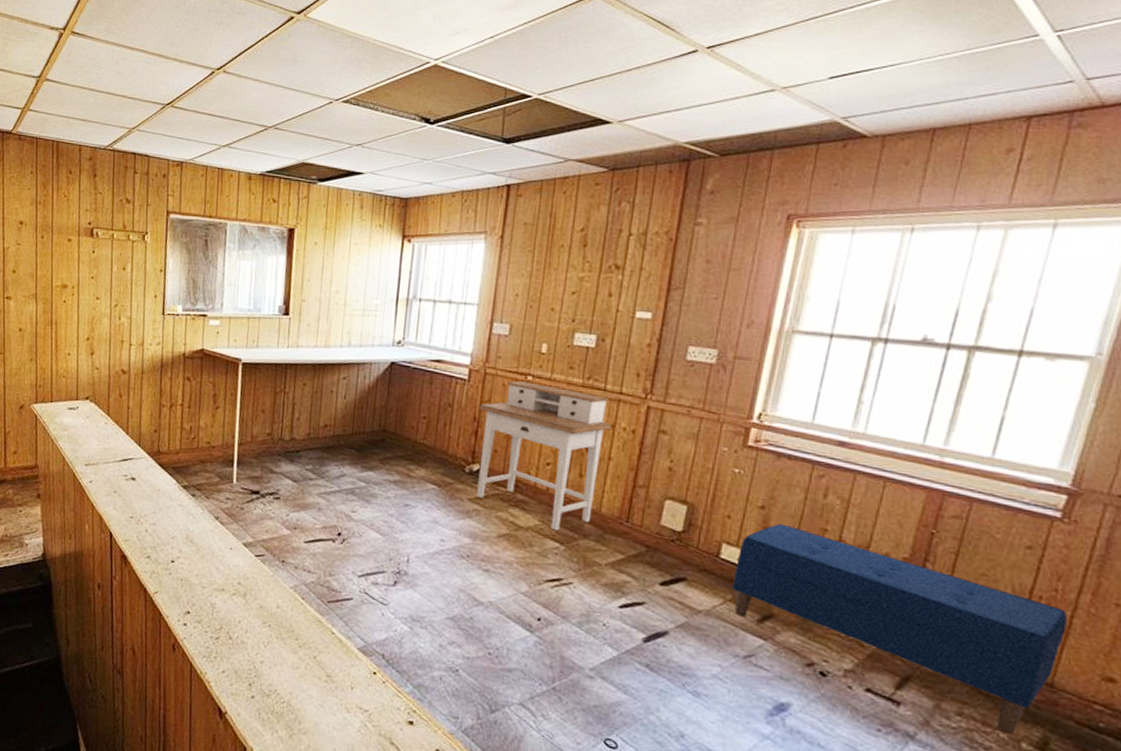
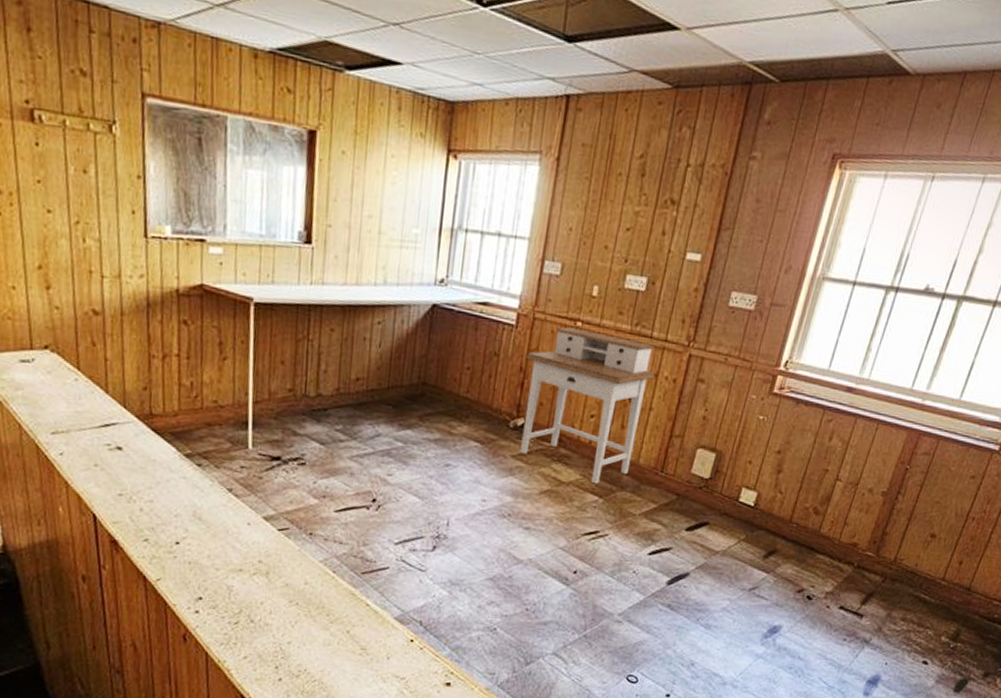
bench: present [733,523,1067,735] -> none [746,466,989,631]

